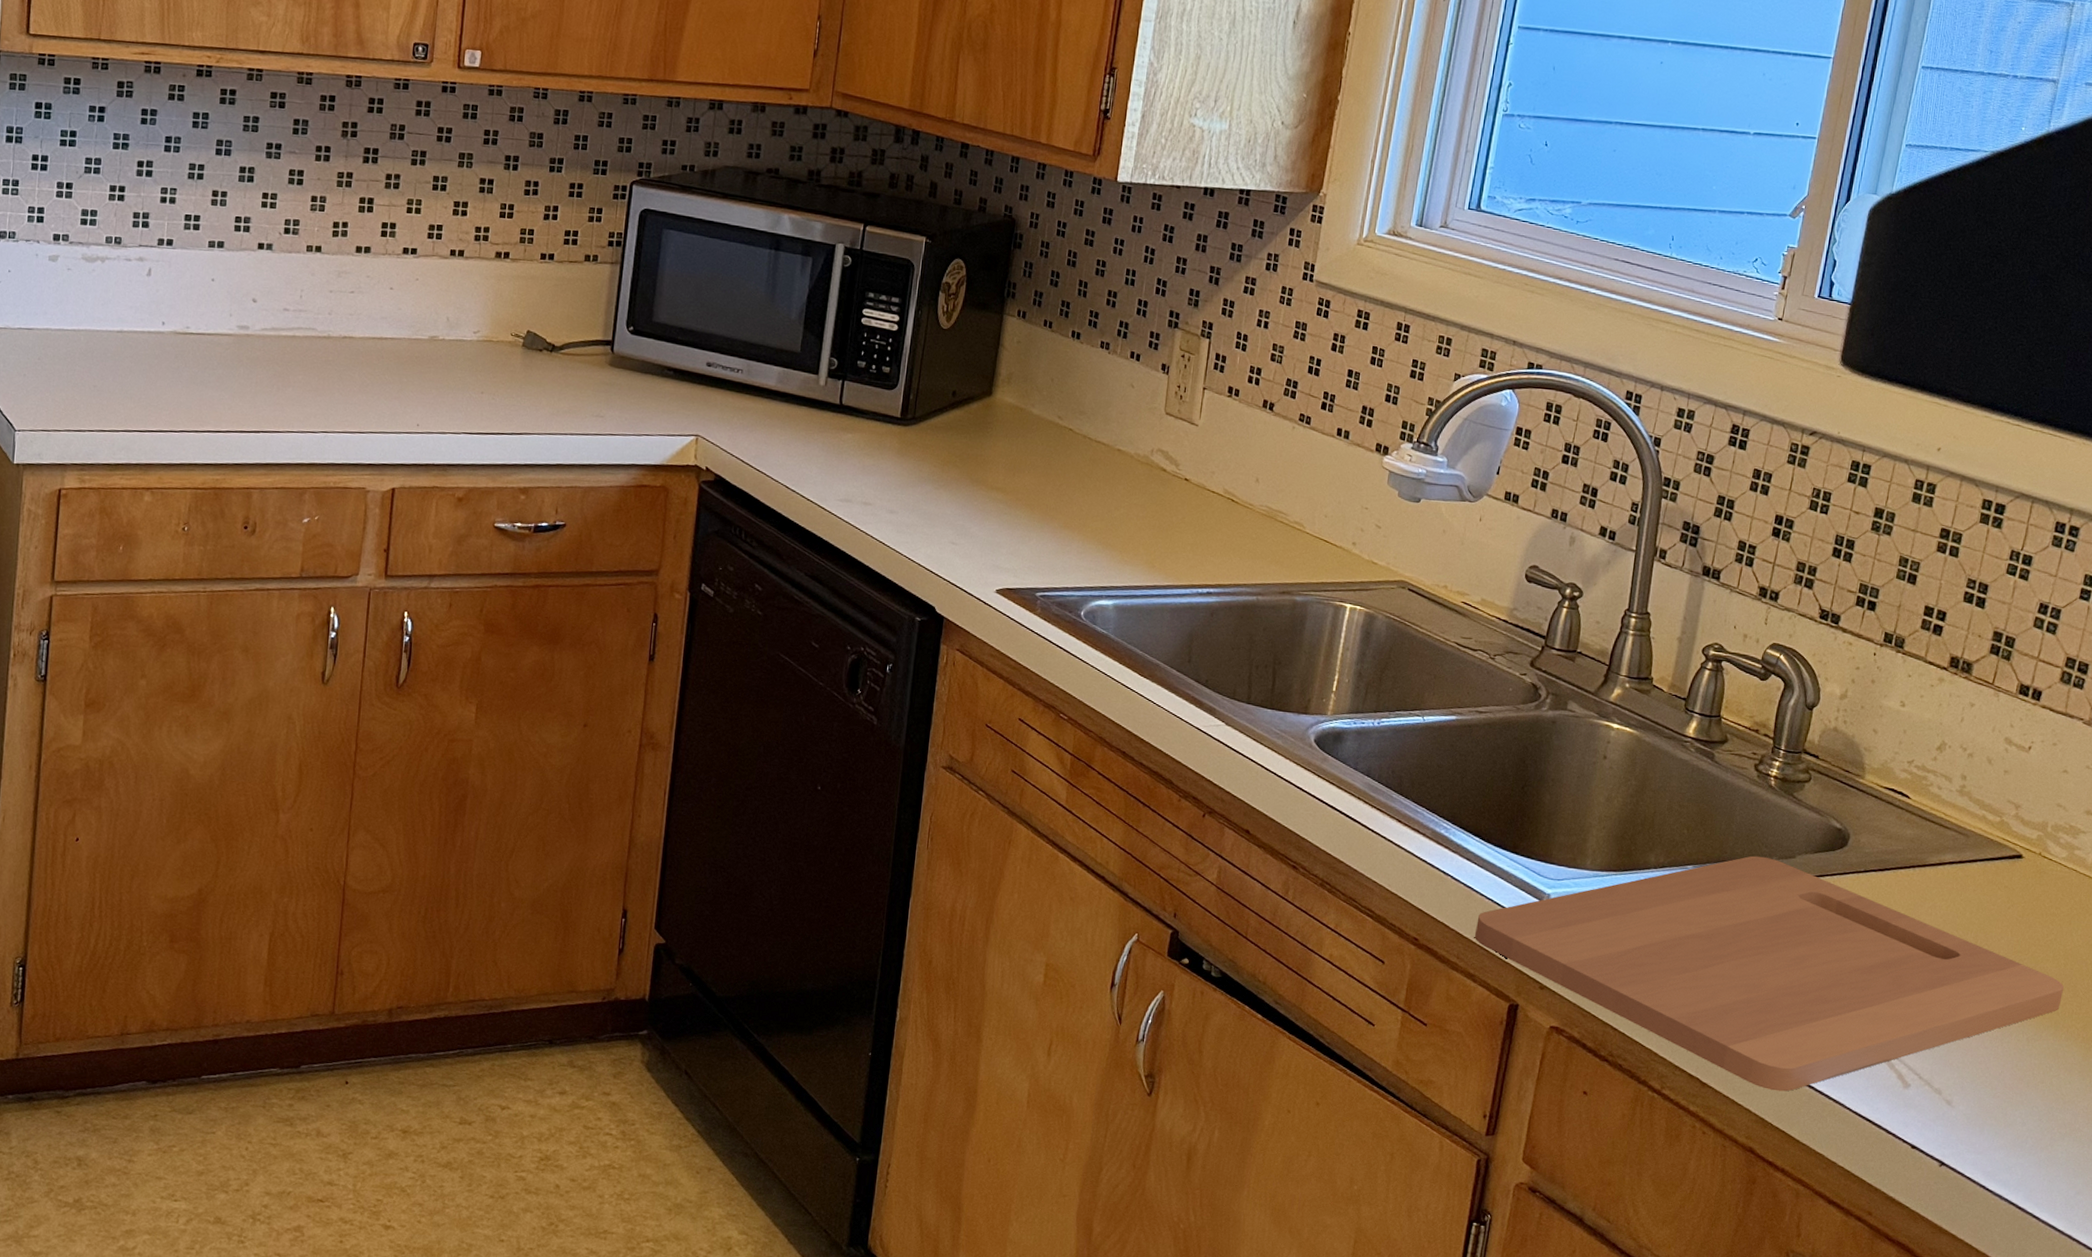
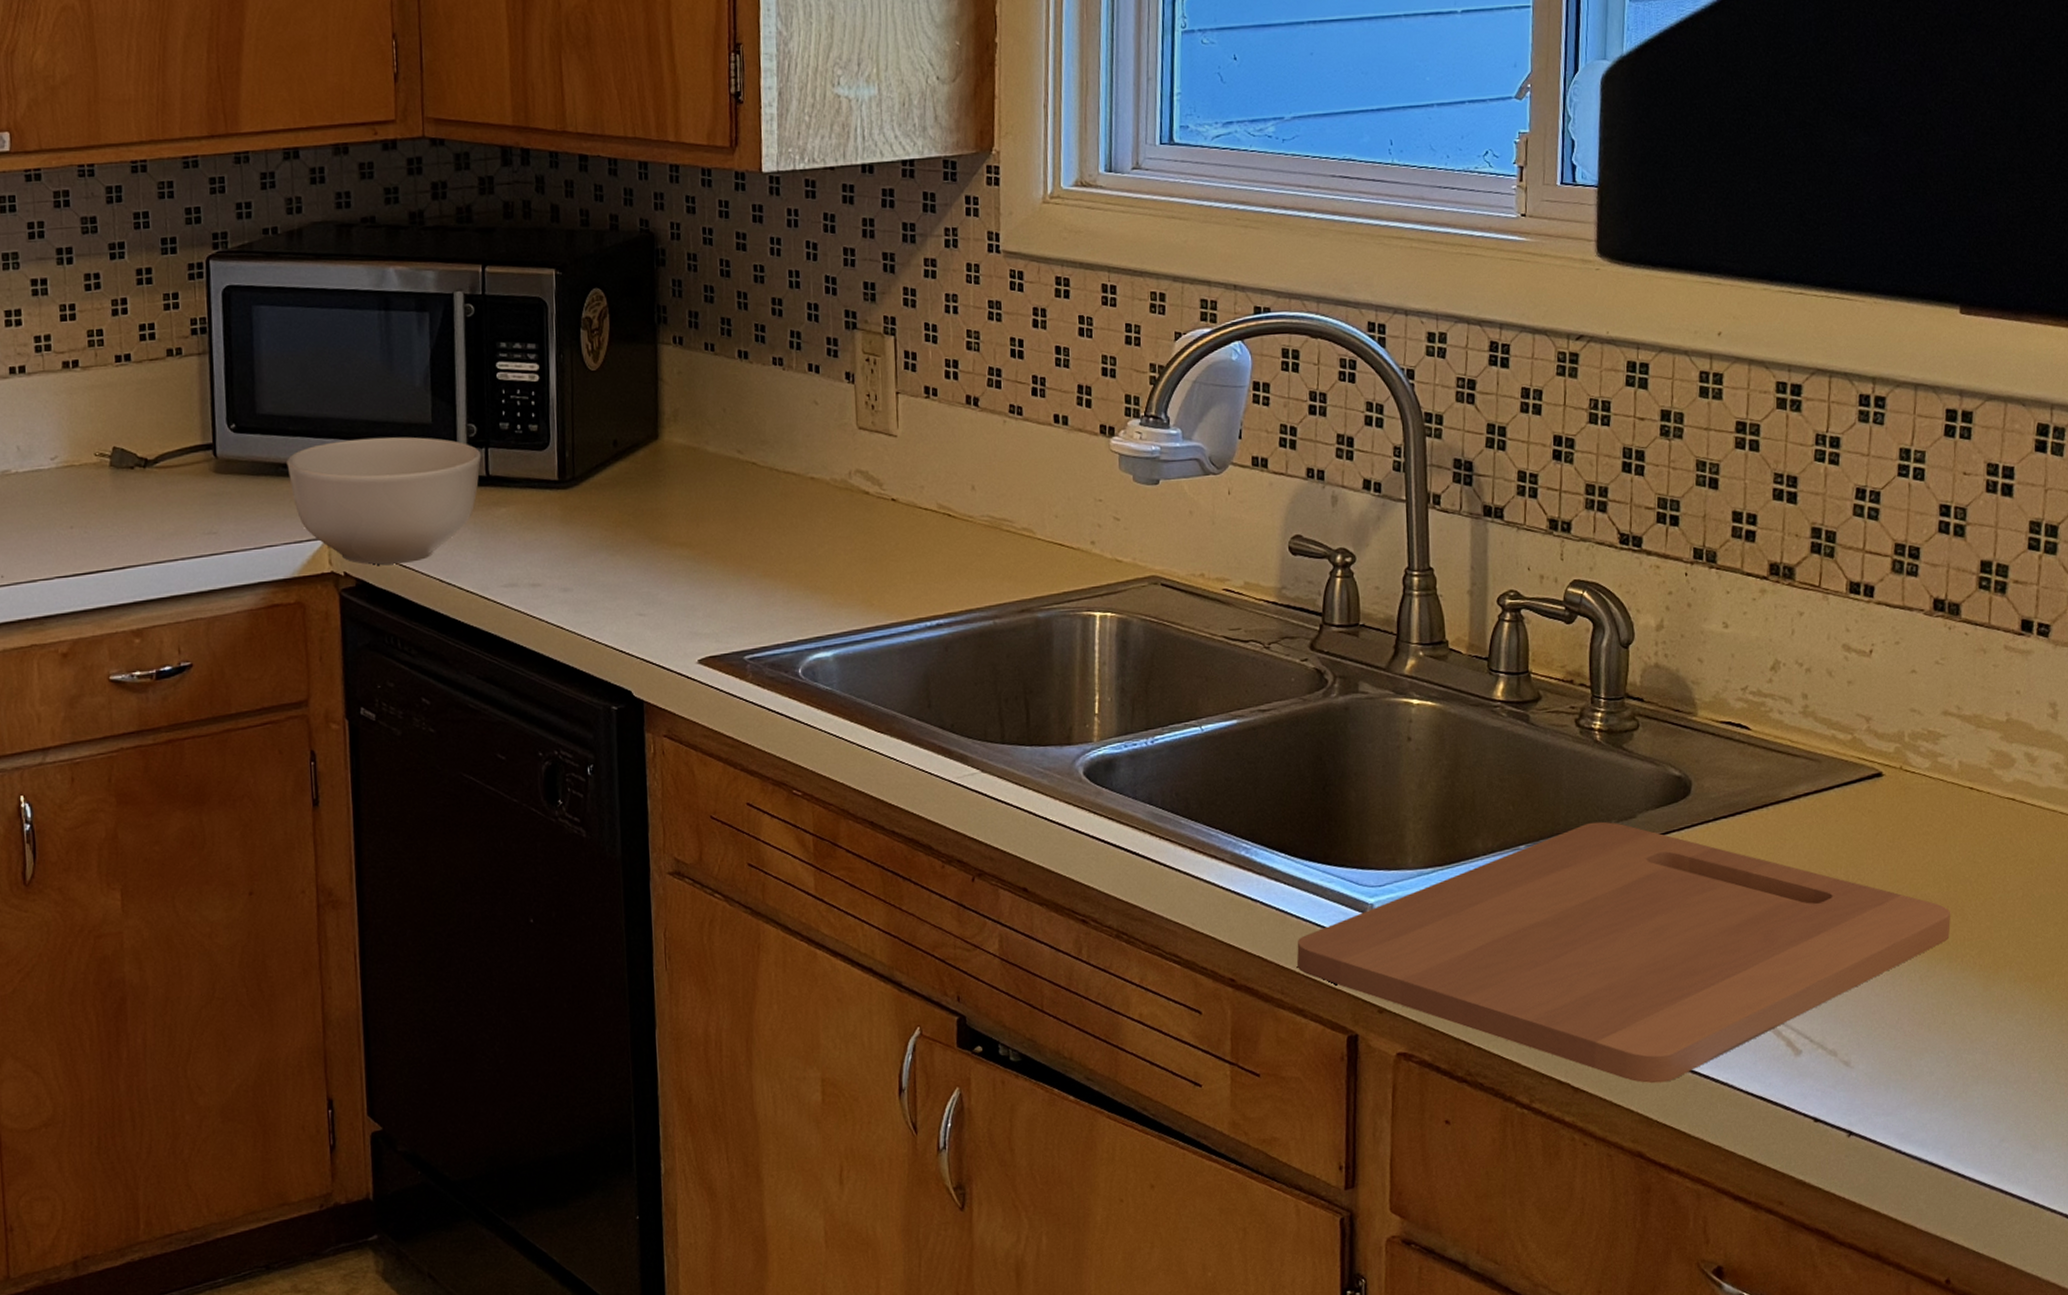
bowl: none [671,355,838,468] -> present [287,436,482,566]

